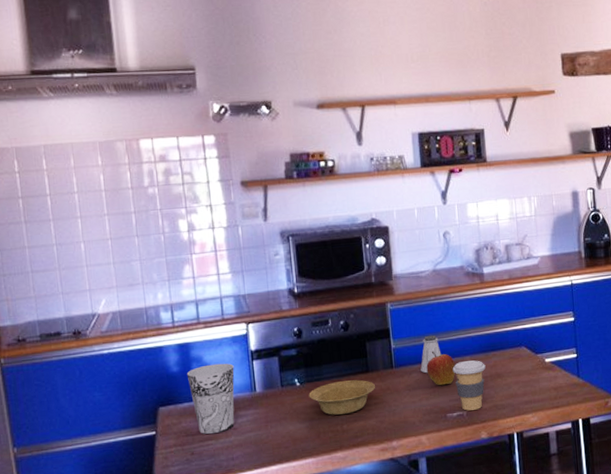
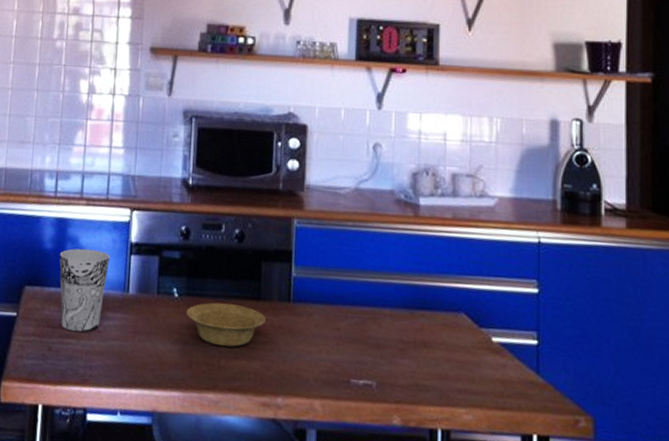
saltshaker: present [420,335,442,374] -> none [324,270,353,319]
apple: present [426,351,455,386] -> none [331,291,369,340]
coffee cup: present [452,360,486,411] -> none [364,313,409,384]

